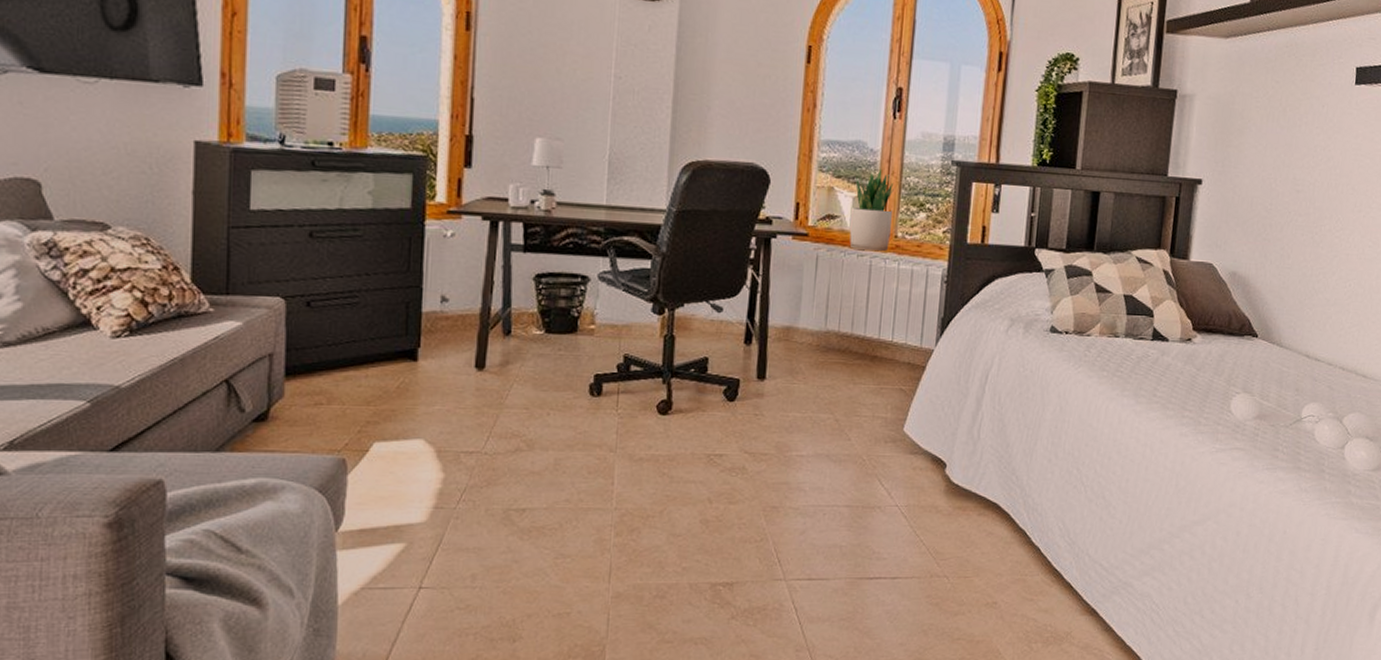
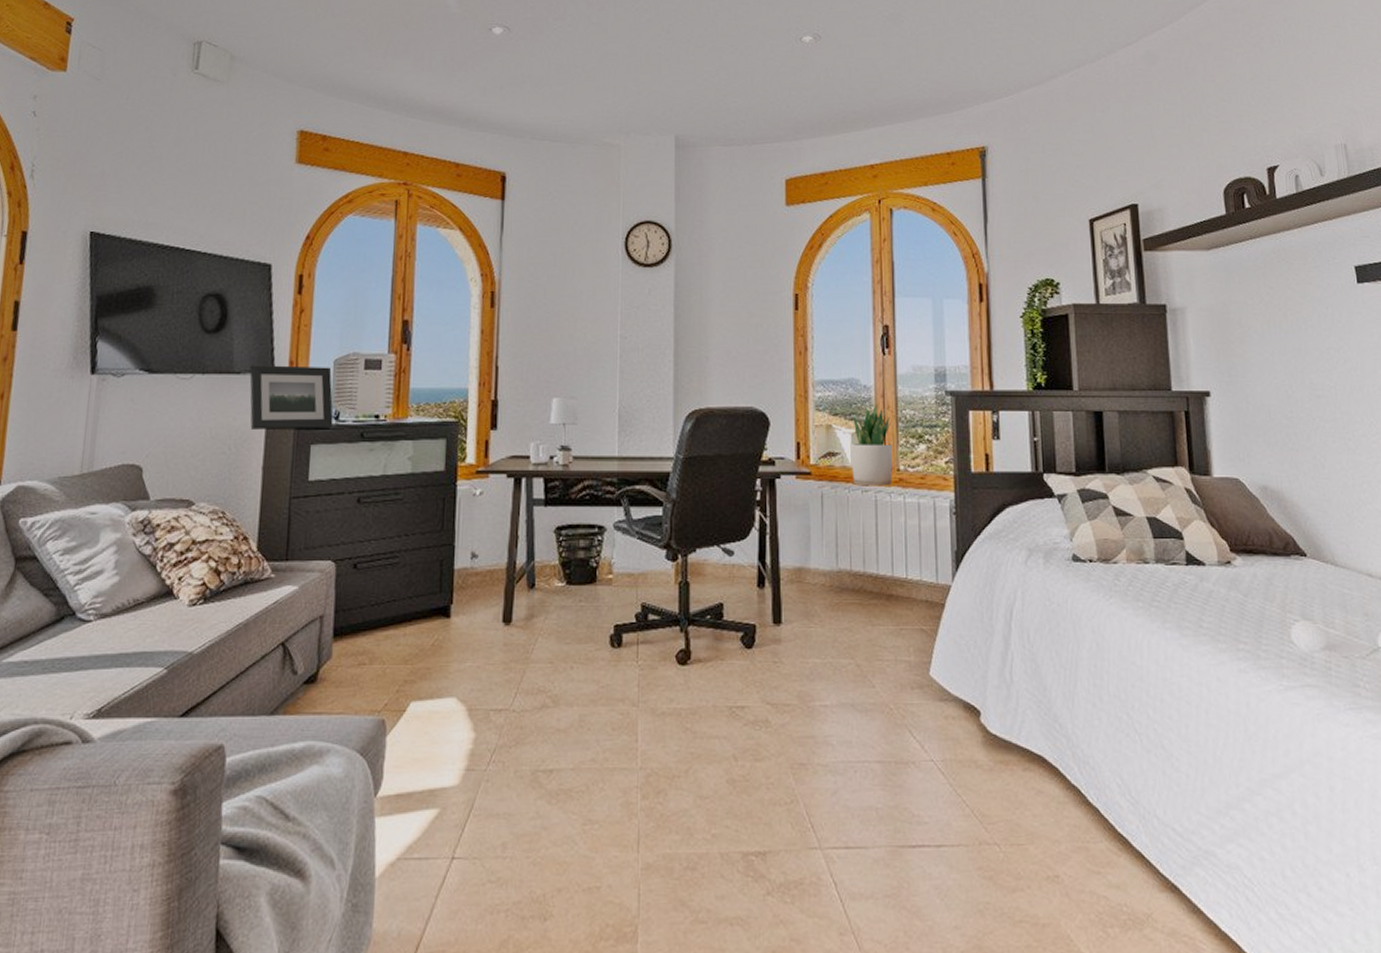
picture frame: none [171,73,278,153] -> present [249,365,334,430]

